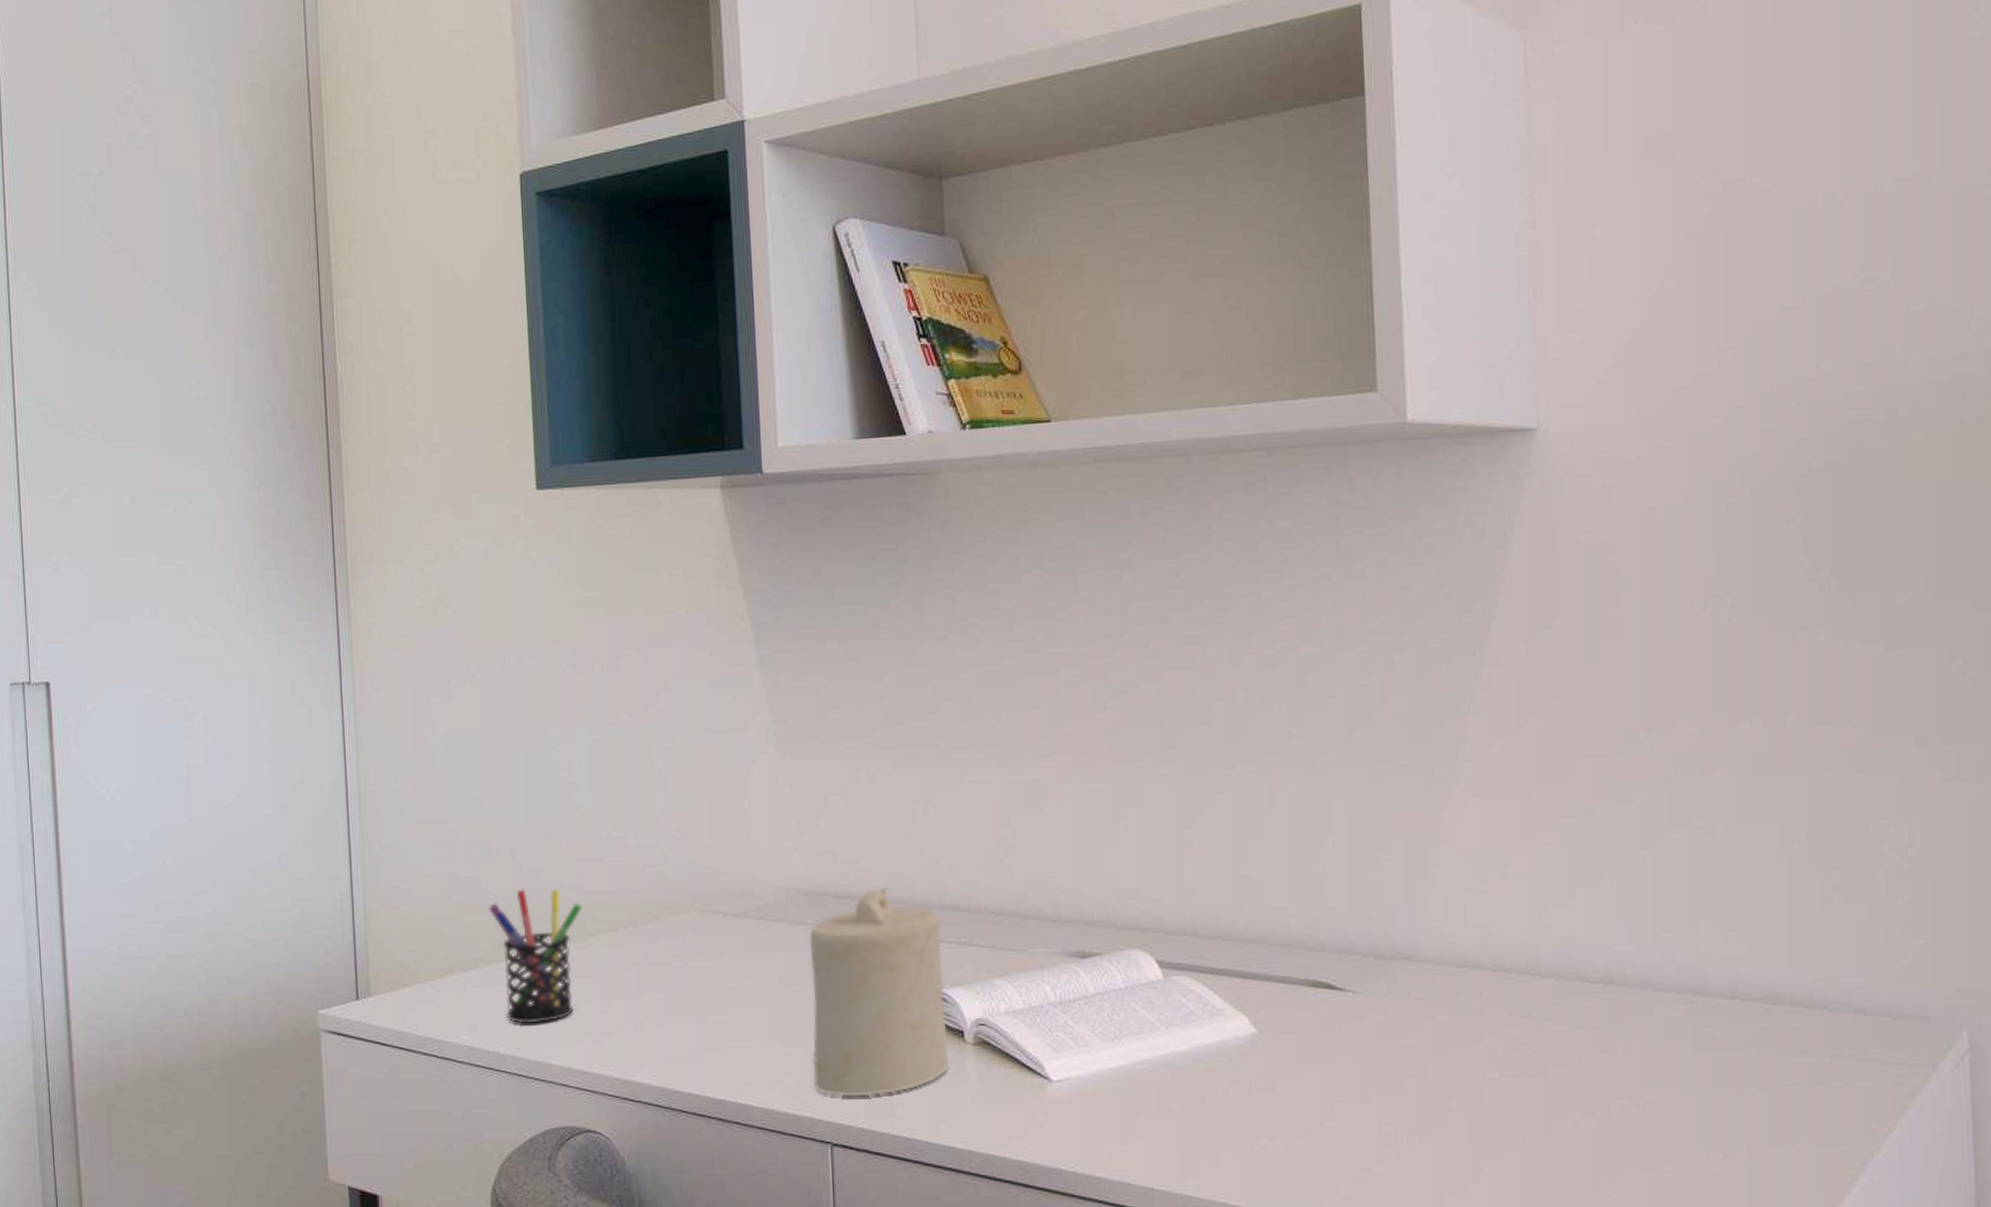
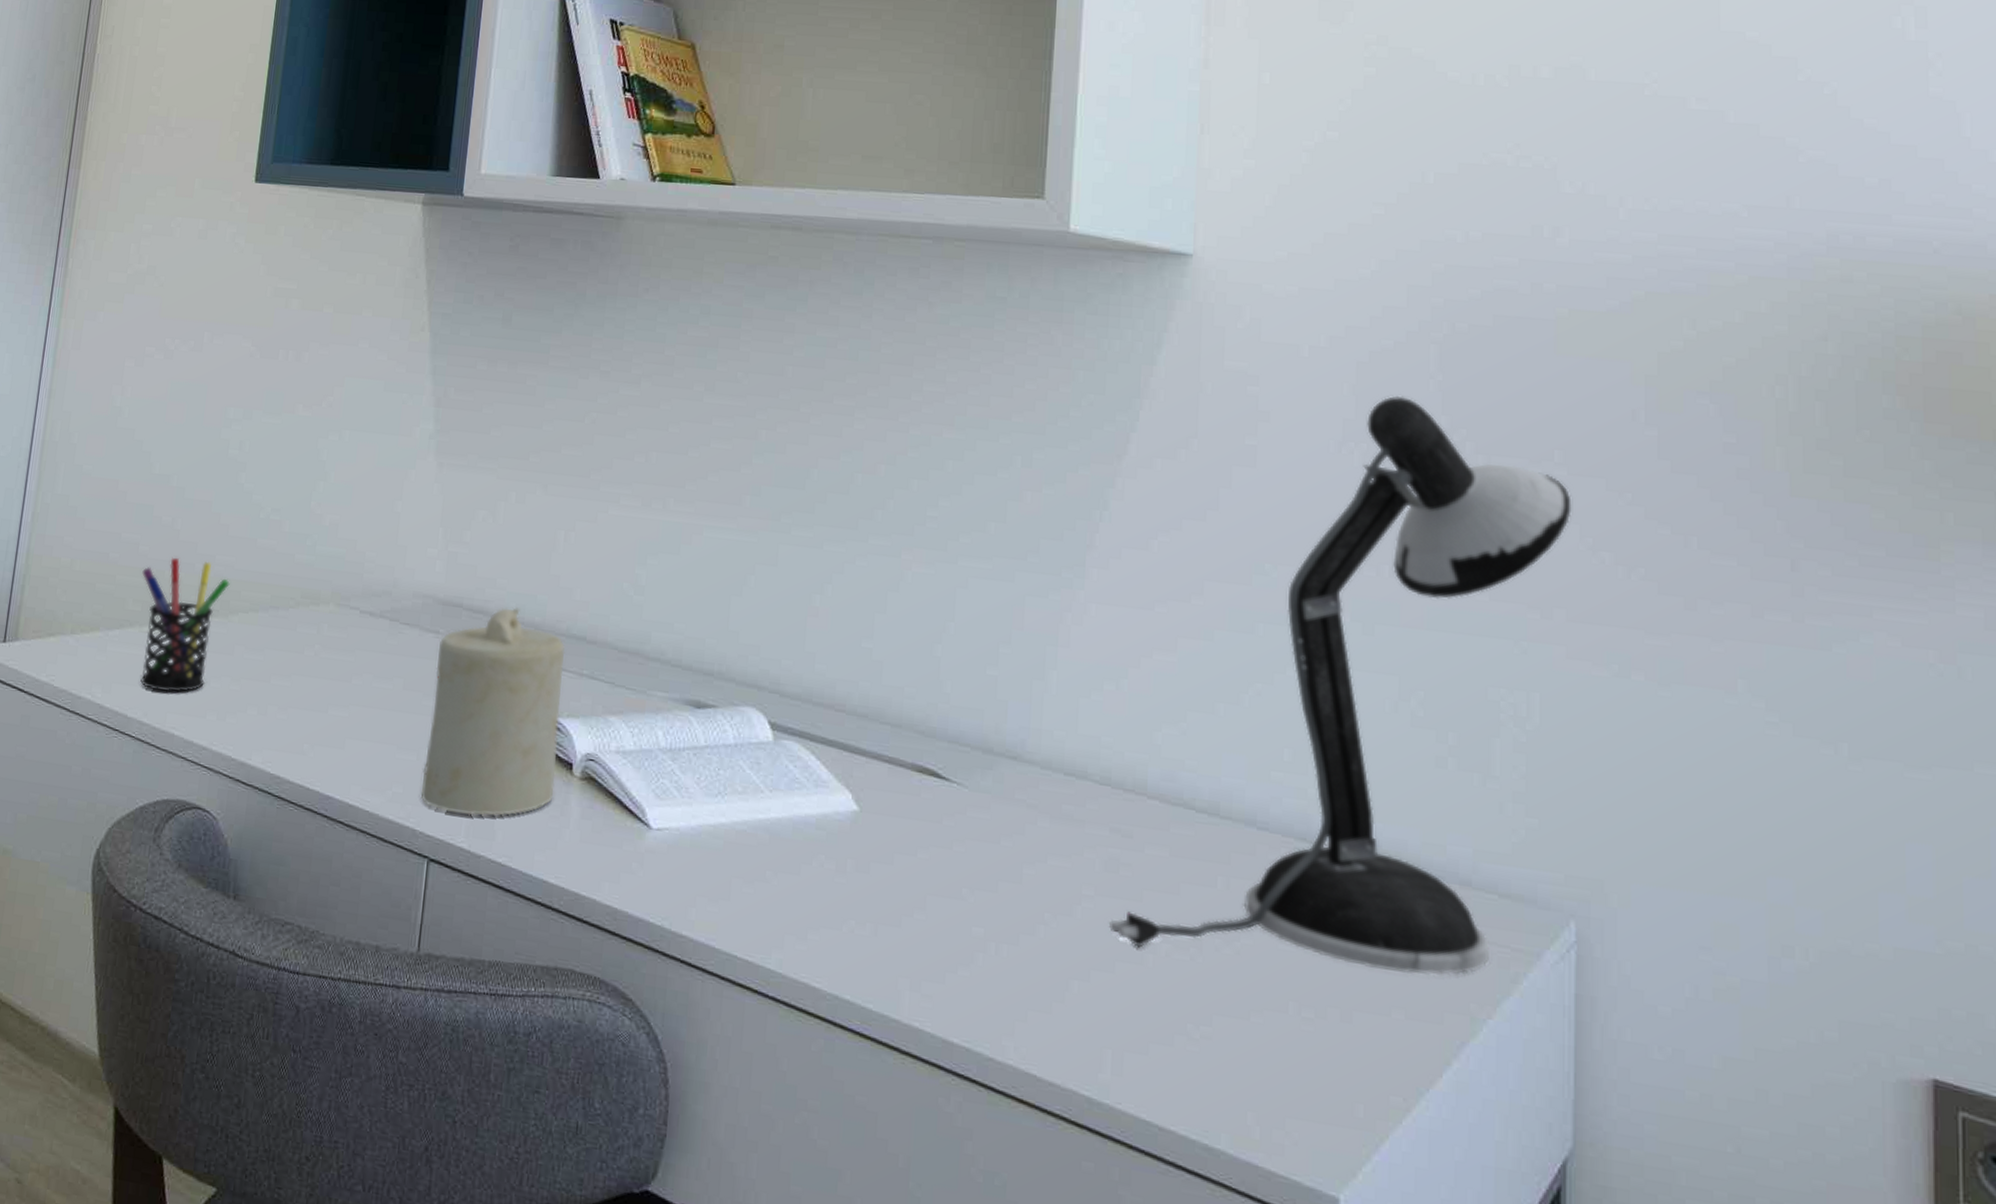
desk lamp: none [1516,544,1940,1120] -> present [1109,395,1572,977]

